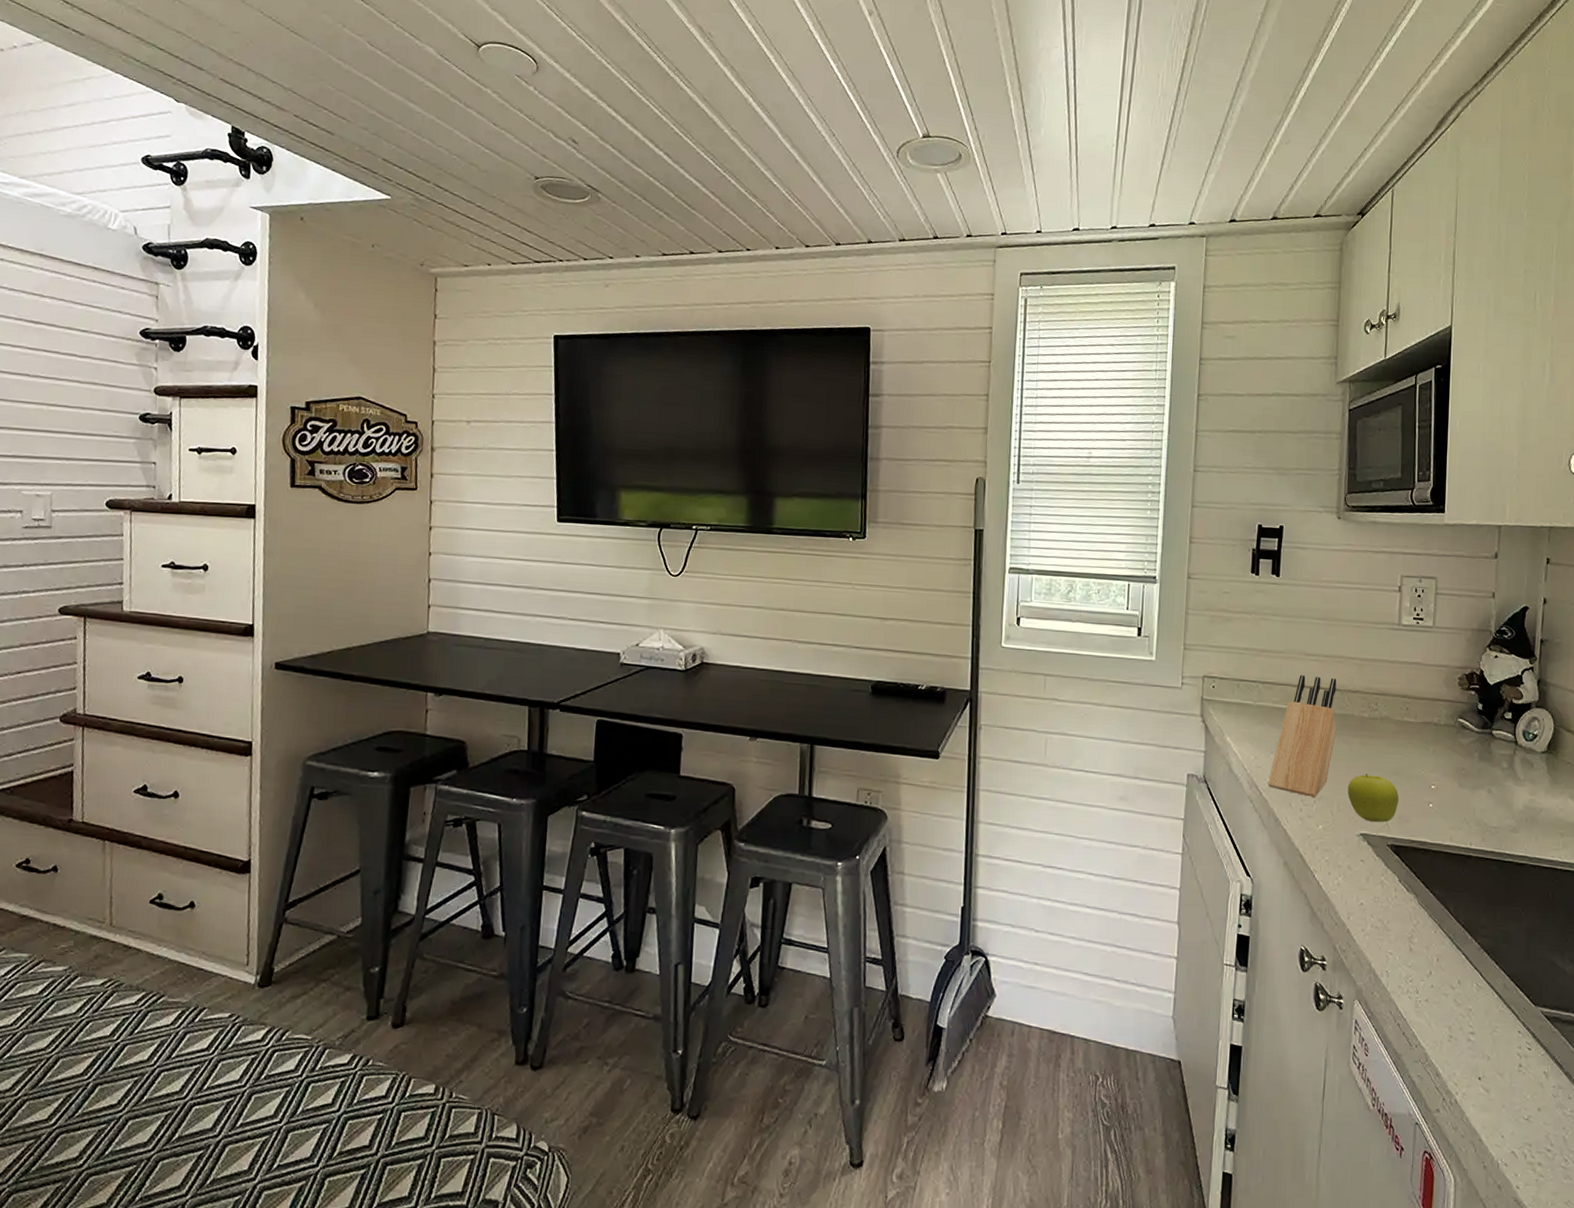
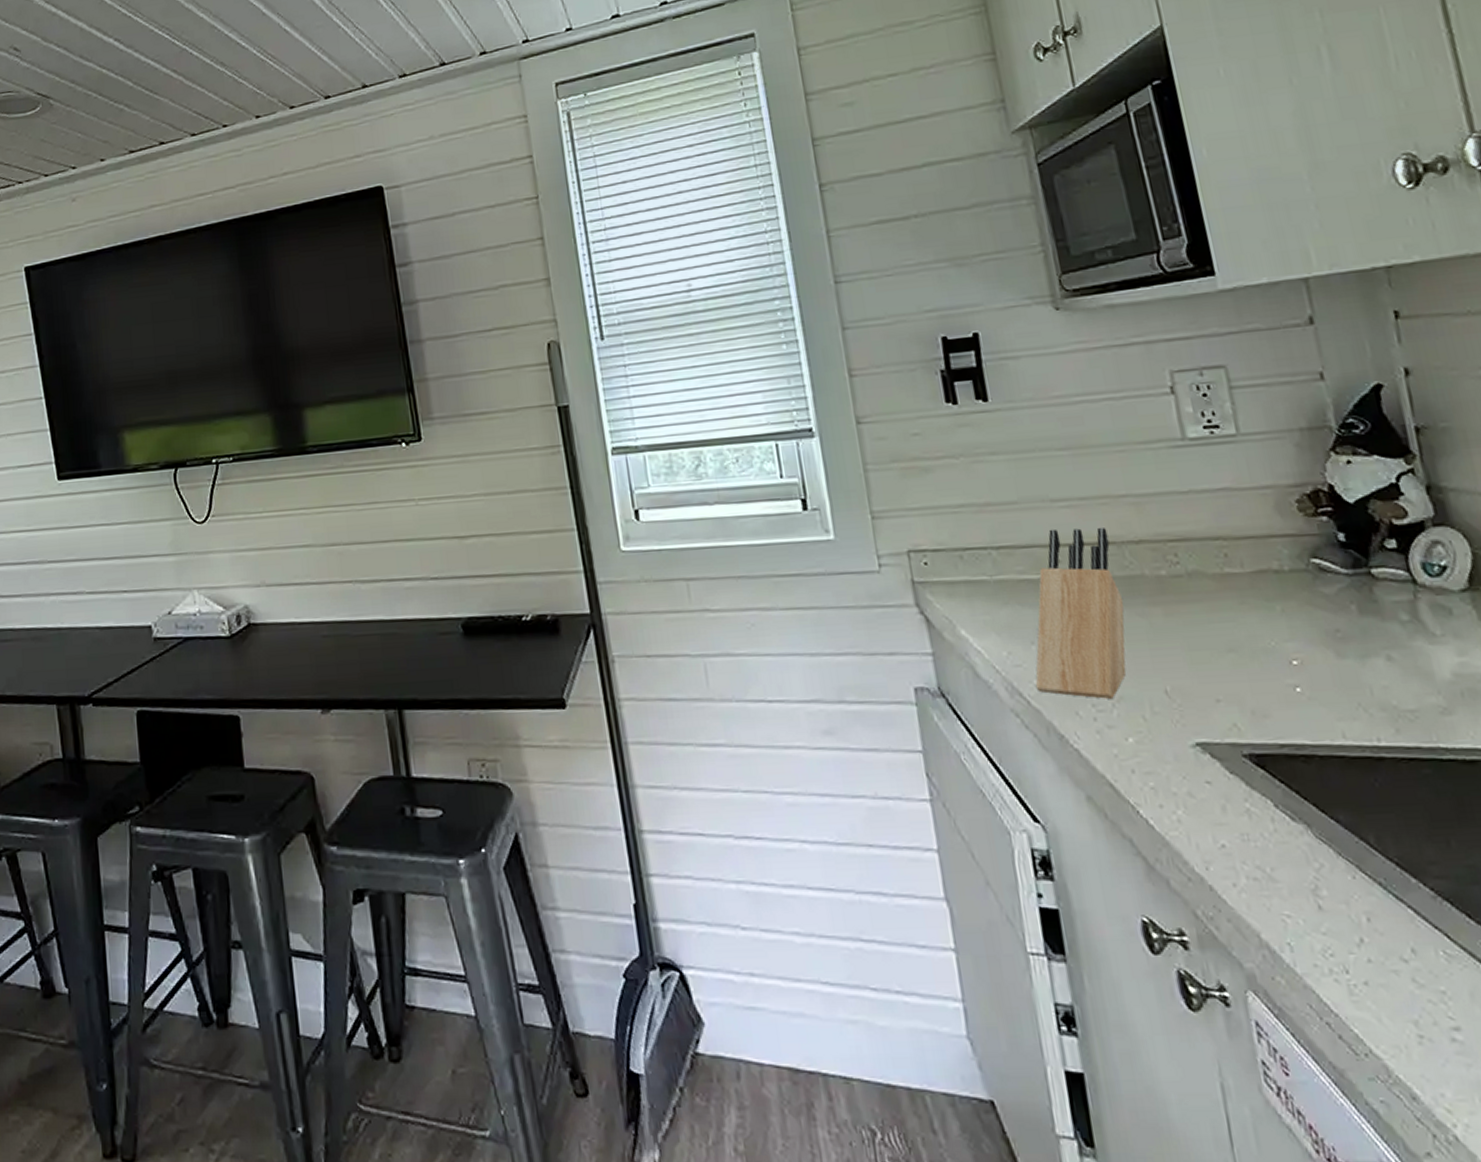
fruit: present [1347,774,1399,822] -> none [1159,656,1246,724]

